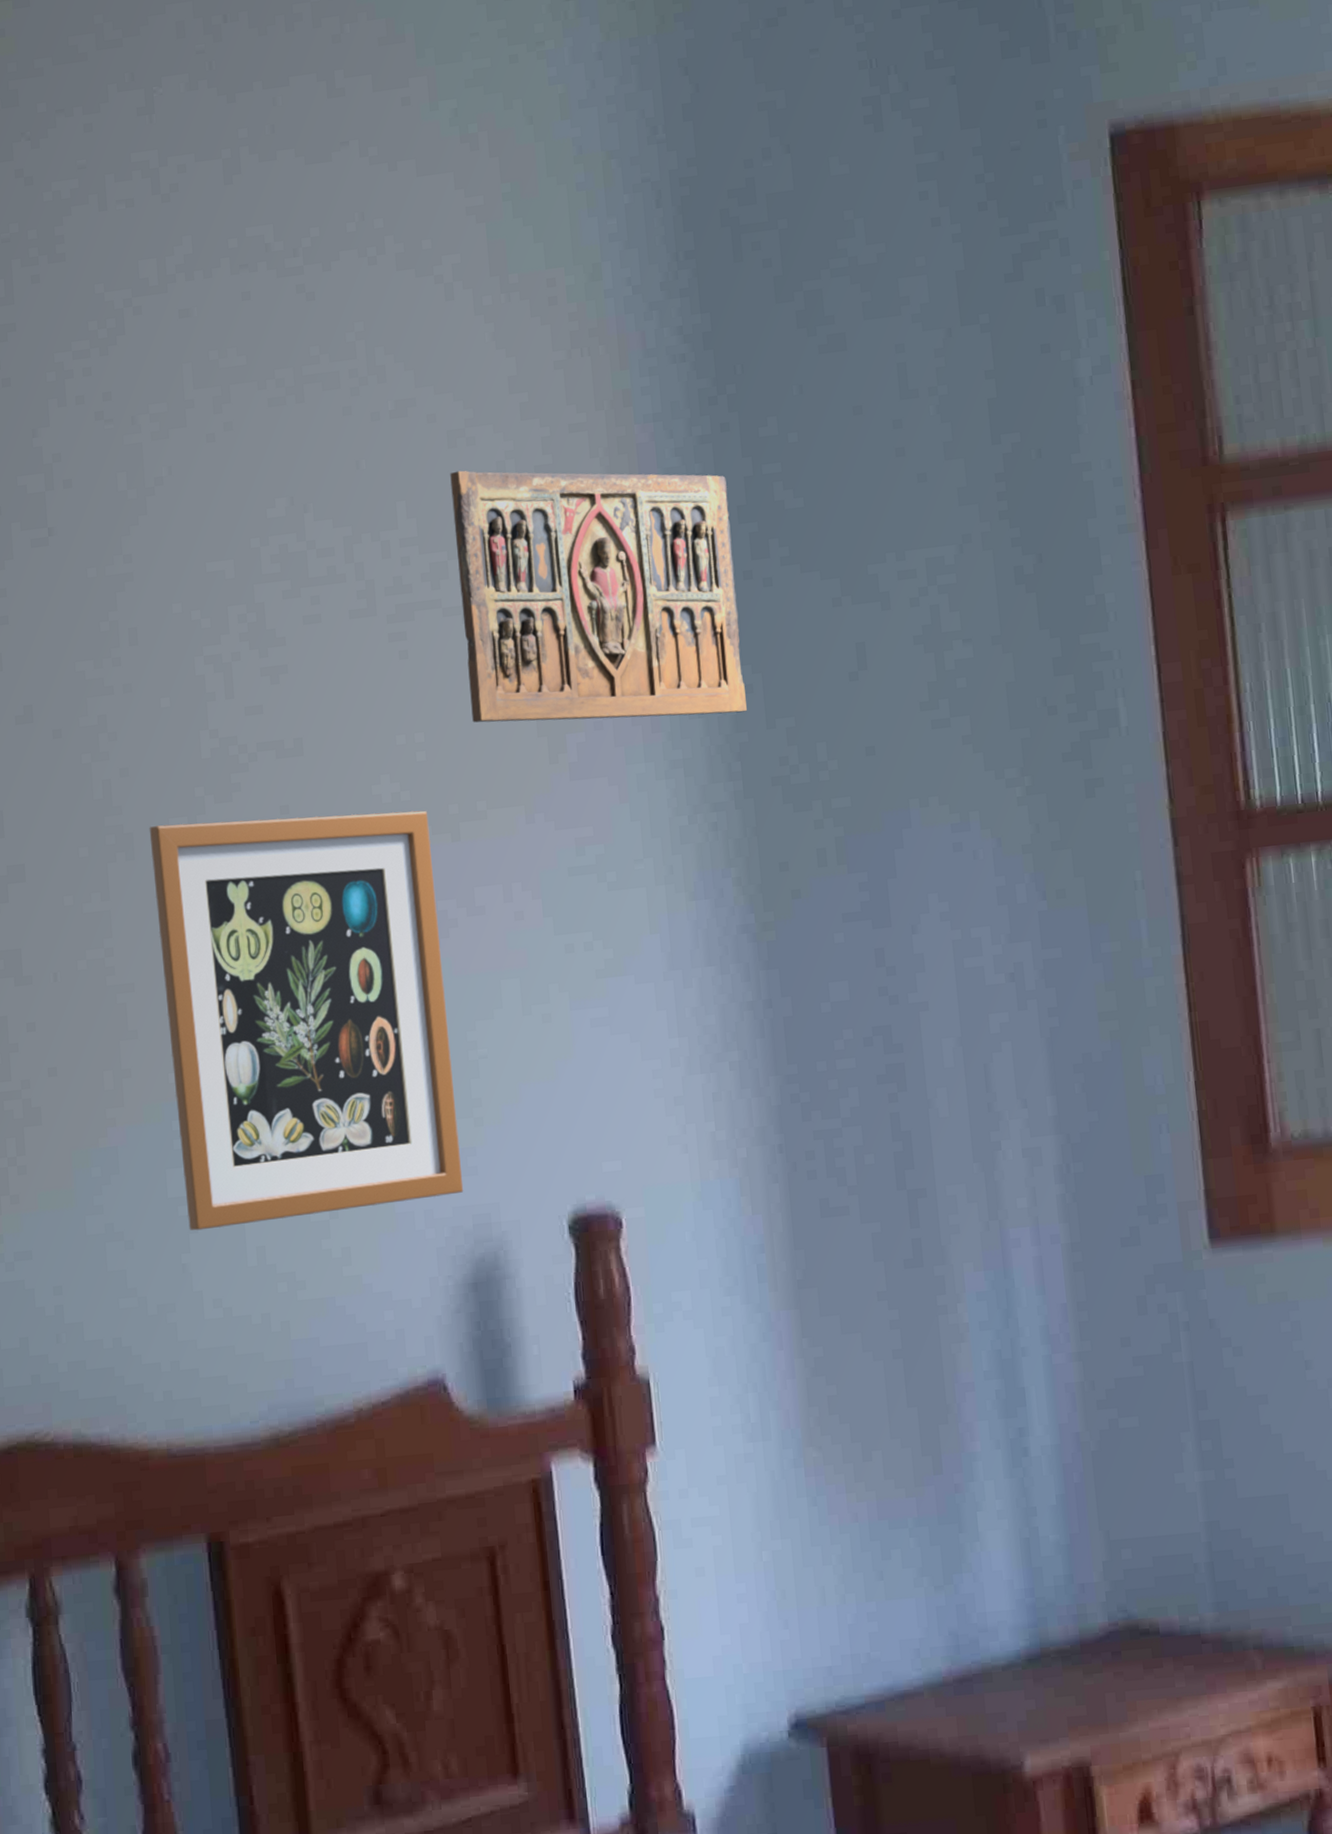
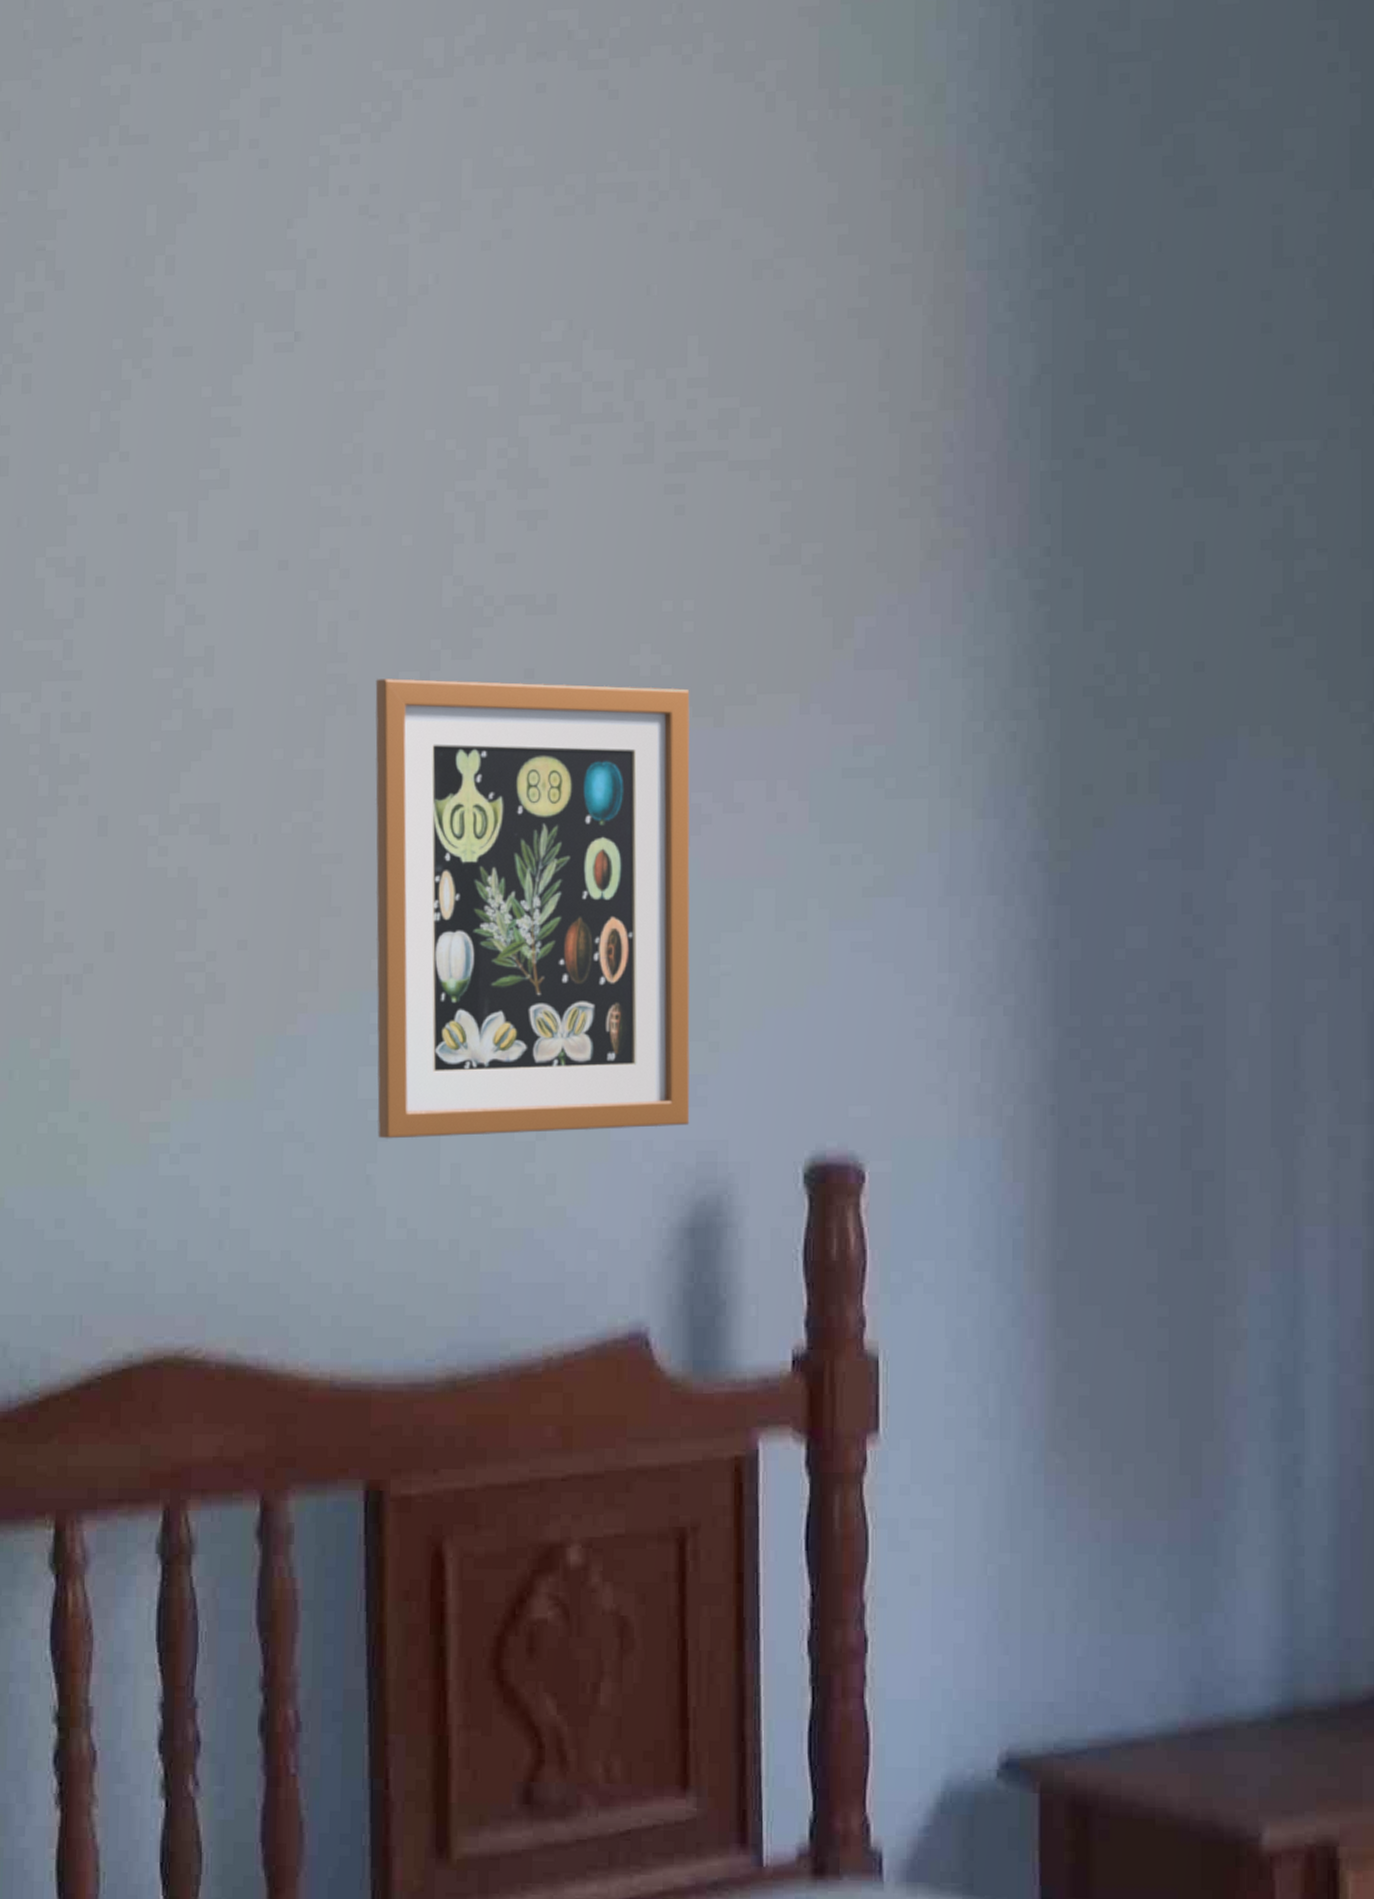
religious icon: present [450,470,747,723] -> none [750,306,1064,610]

